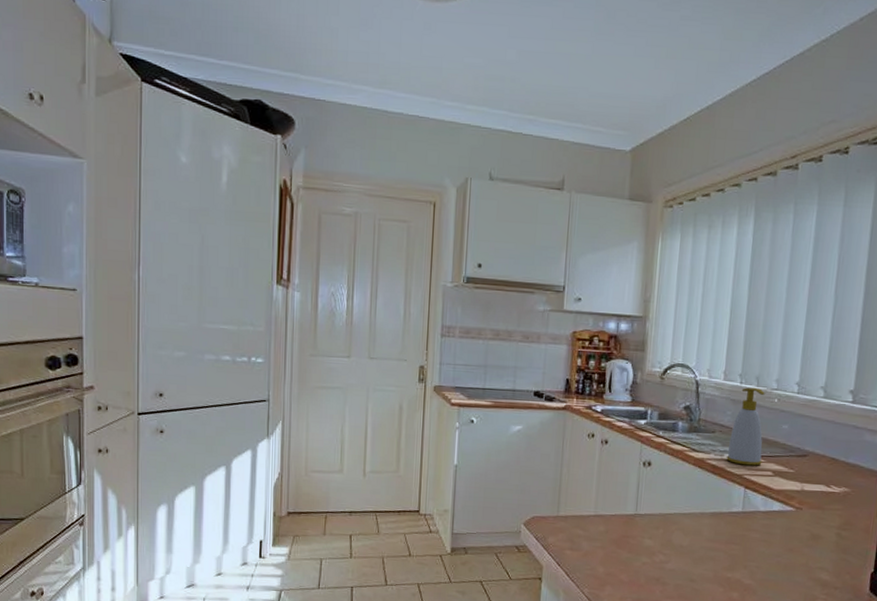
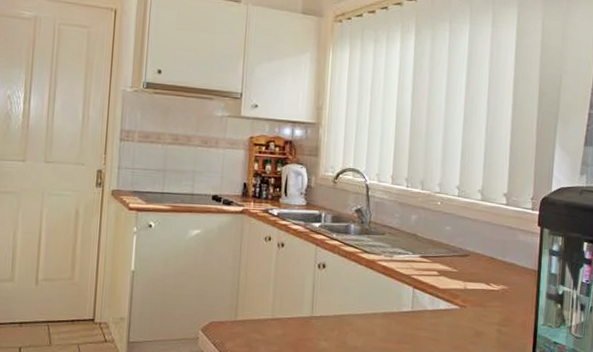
soap bottle: present [726,387,765,466] -> none [396,191,429,266]

